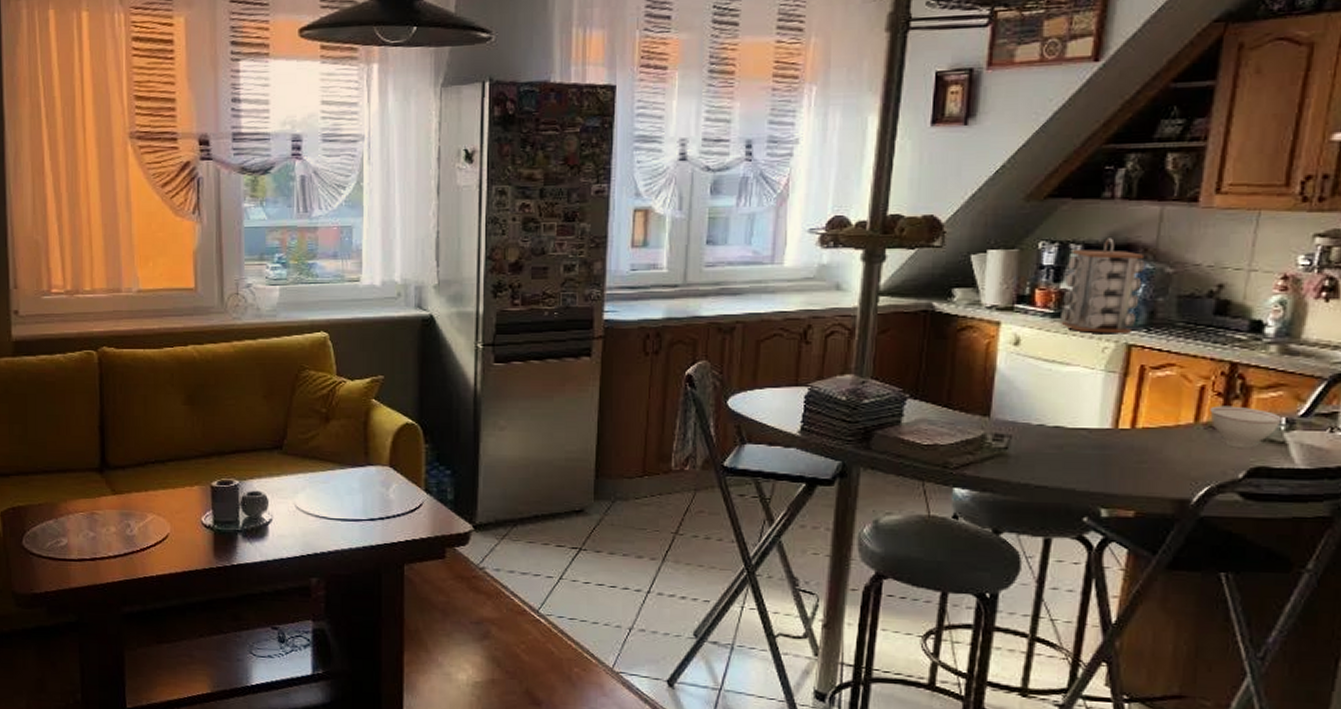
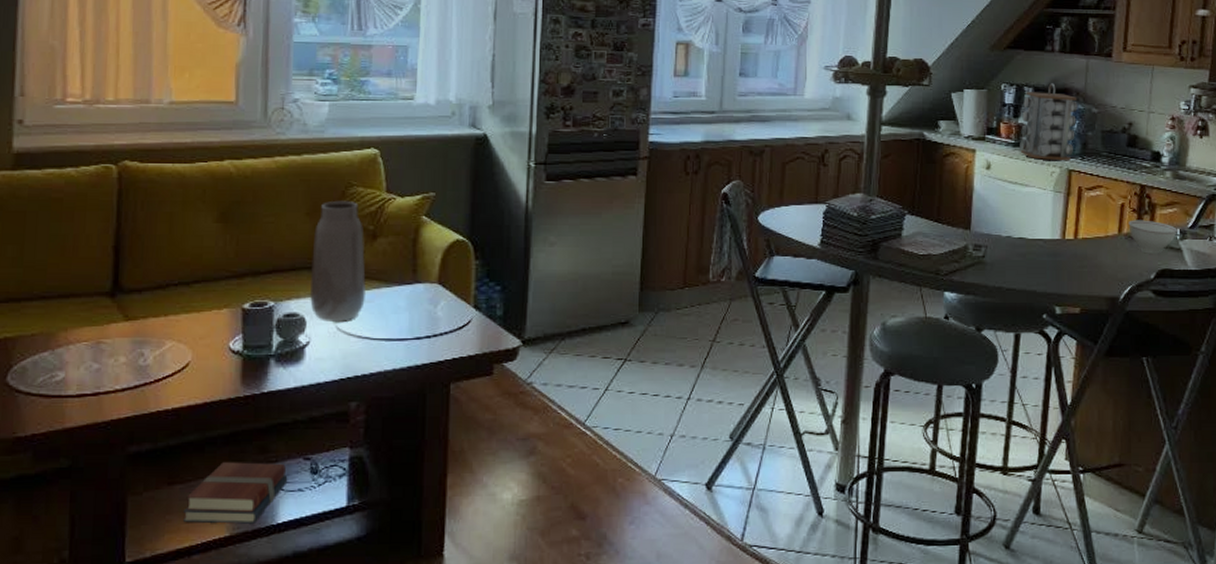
books: none [170,626,259,683] -> present [182,462,288,524]
vase: none [270,383,321,501] -> present [310,200,366,322]

